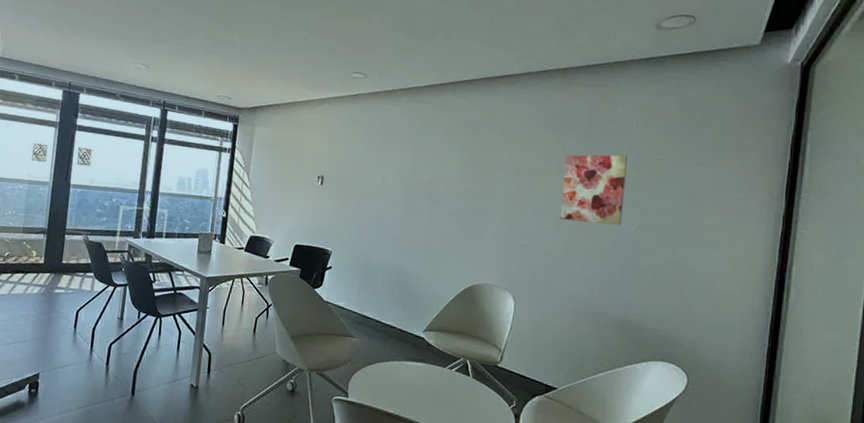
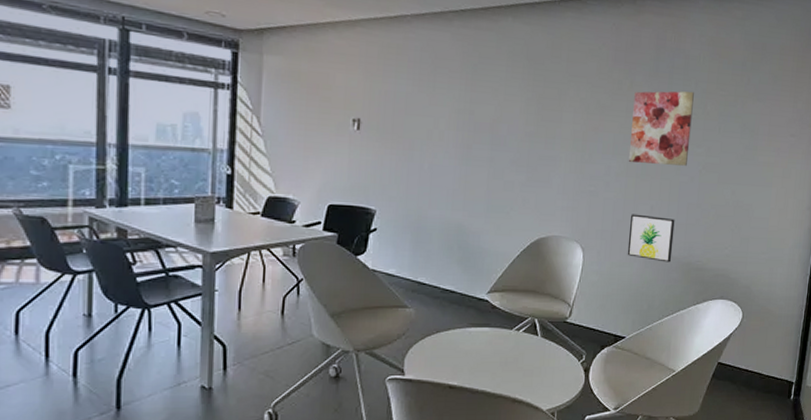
wall art: none [559,268,609,319] -> present [627,214,675,263]

